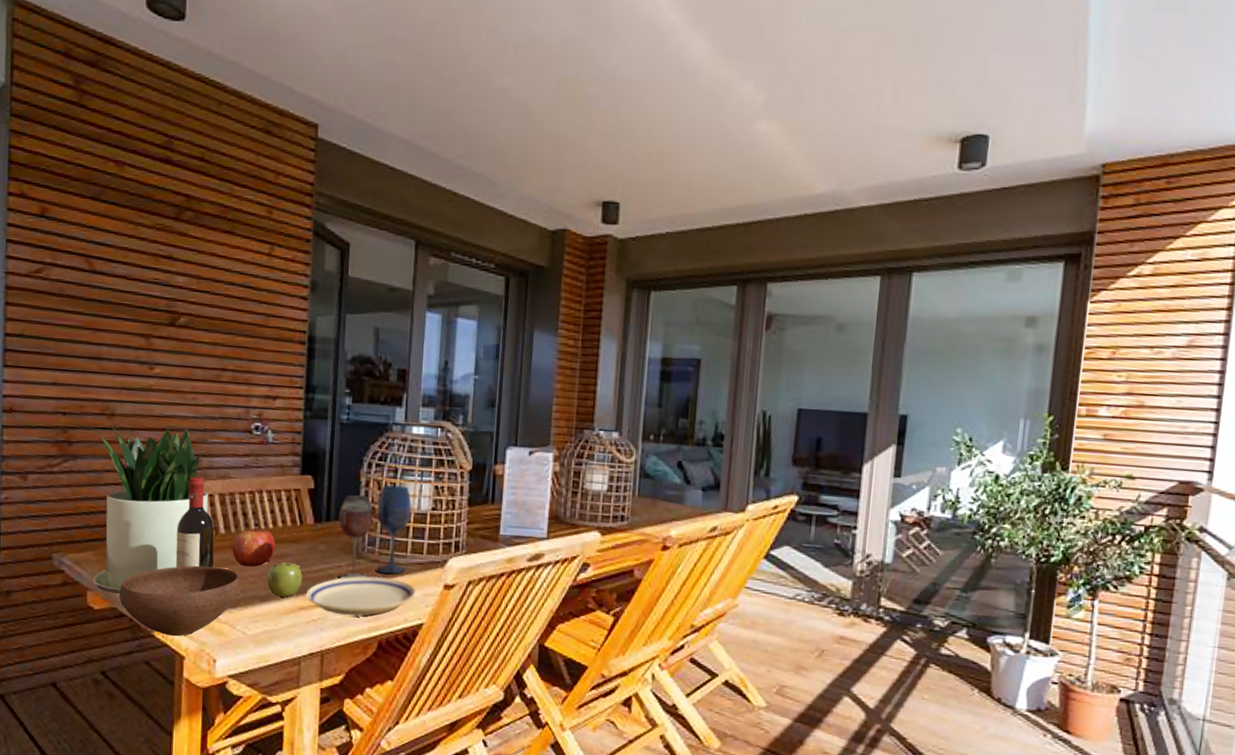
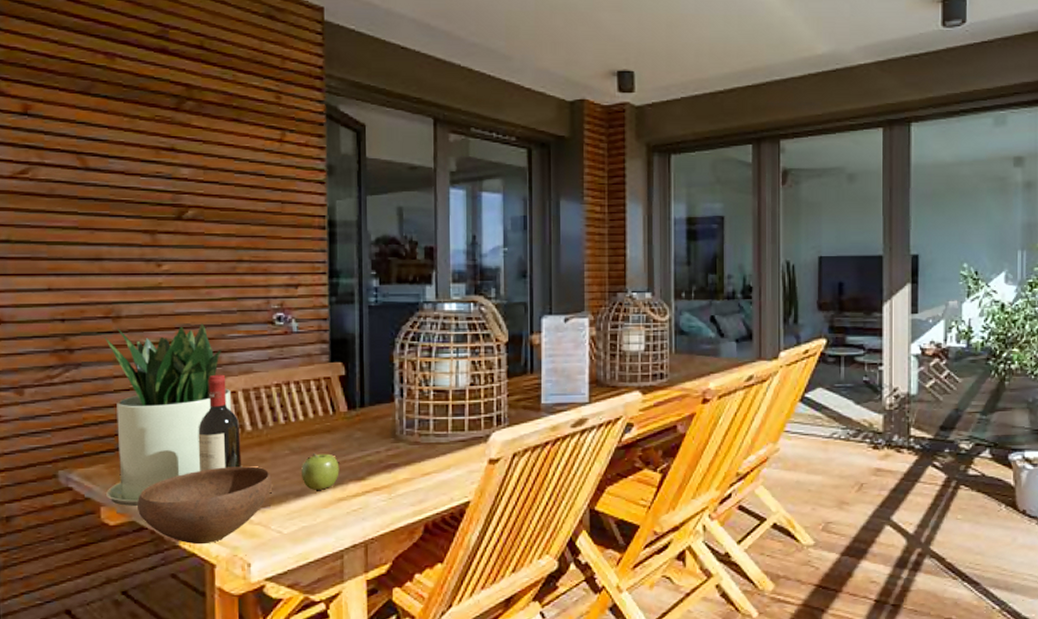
apple: present [232,527,276,567] -> none [260,420,308,463]
plate: present [305,576,416,616] -> none [343,458,460,502]
wineglass: present [338,494,373,579] -> none [373,377,410,465]
wineglass: present [376,485,412,575] -> none [412,364,449,455]

